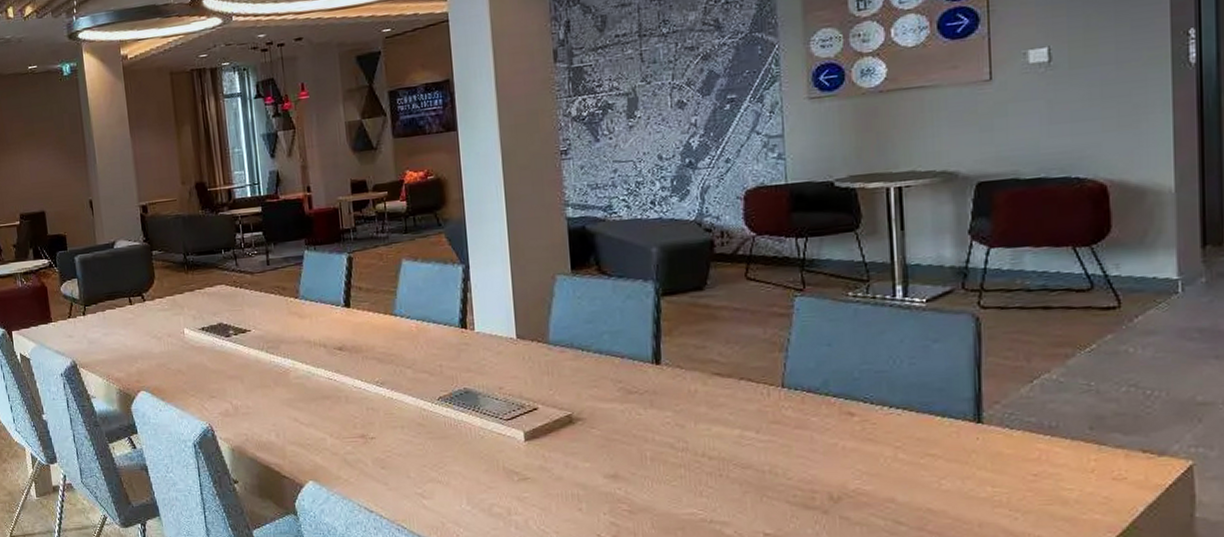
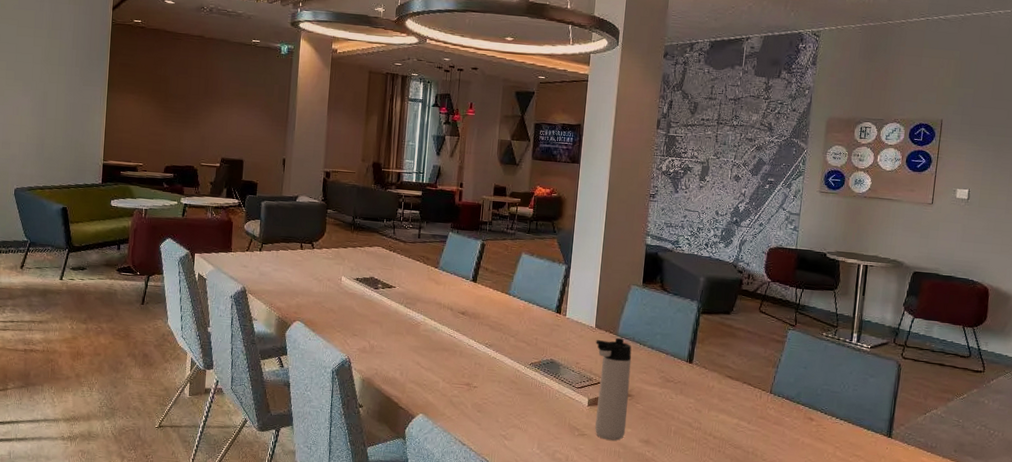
thermos bottle: none [520,346,583,481] -> present [595,337,632,441]

